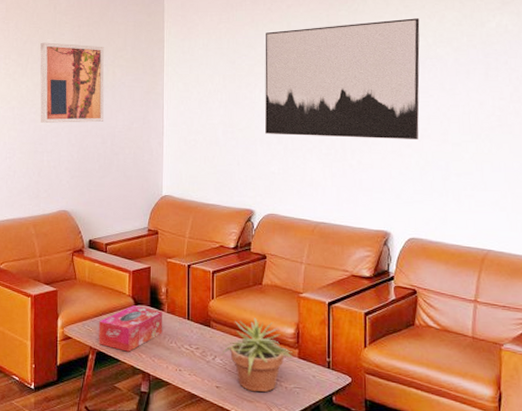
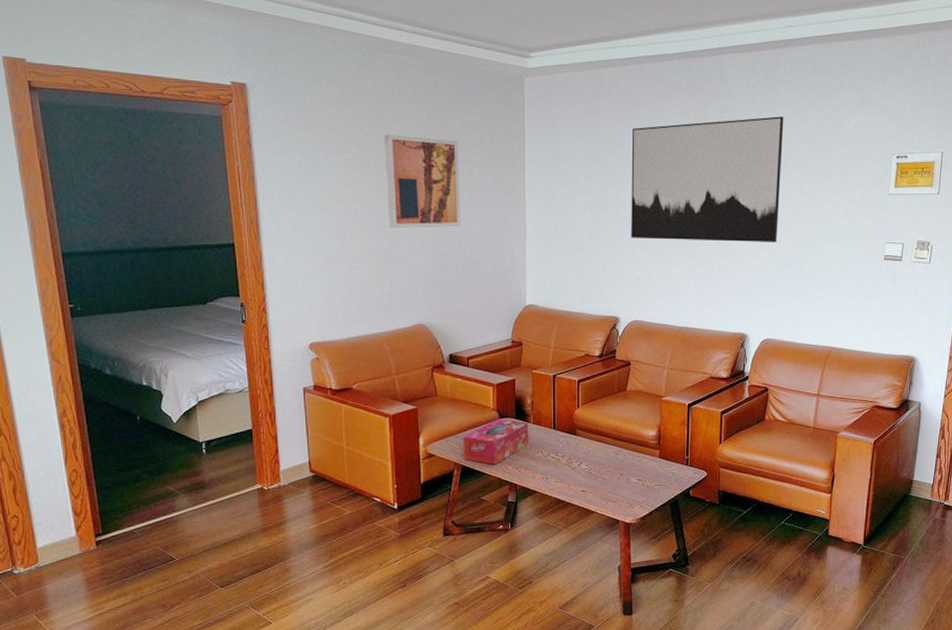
potted plant: present [221,318,294,392] -> none [587,423,655,493]

